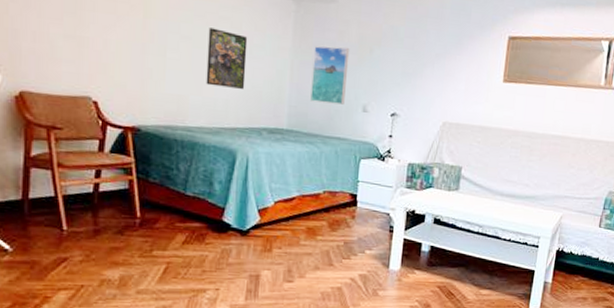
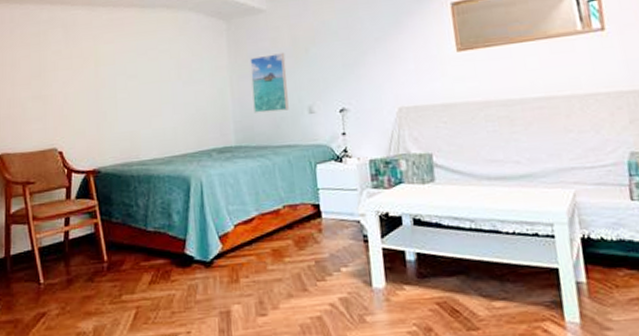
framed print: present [206,28,248,89] -> none [151,62,190,117]

